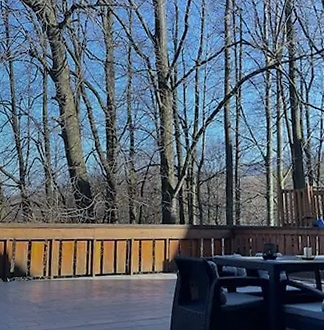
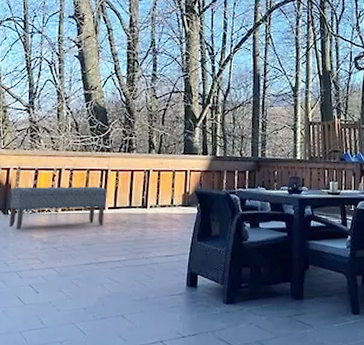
bench: none [8,255,94,296] -> present [9,186,107,230]

